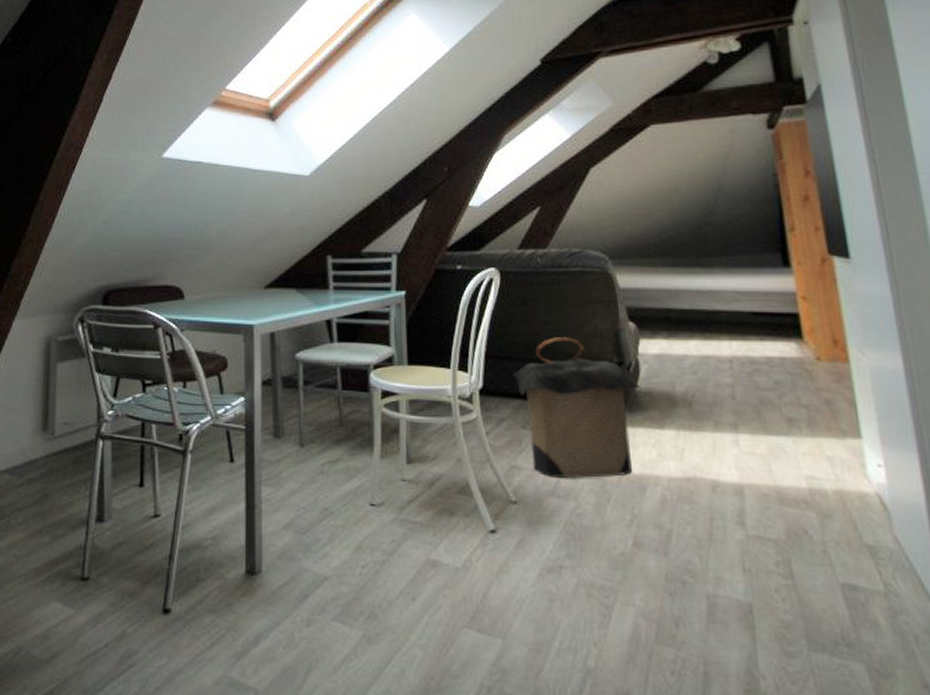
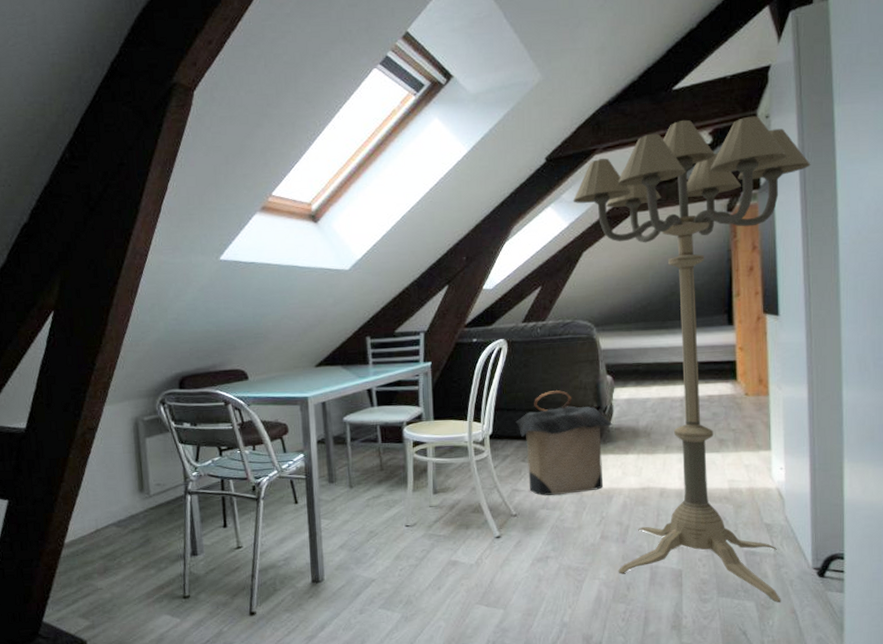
floor lamp: none [575,21,905,669] -> present [573,116,811,603]

